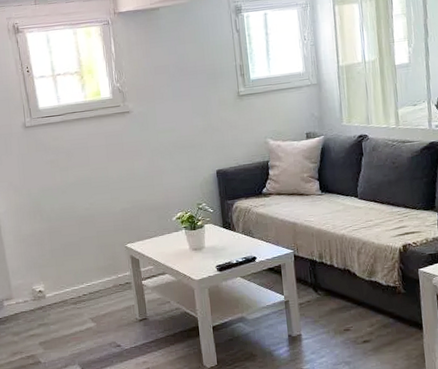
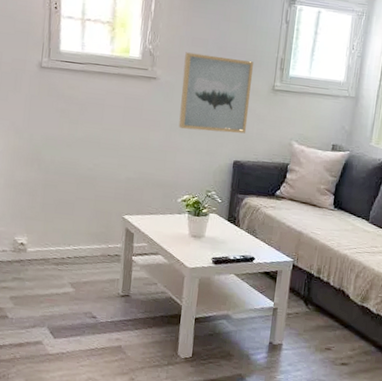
wall art: none [151,75,222,152] -> present [178,52,253,134]

